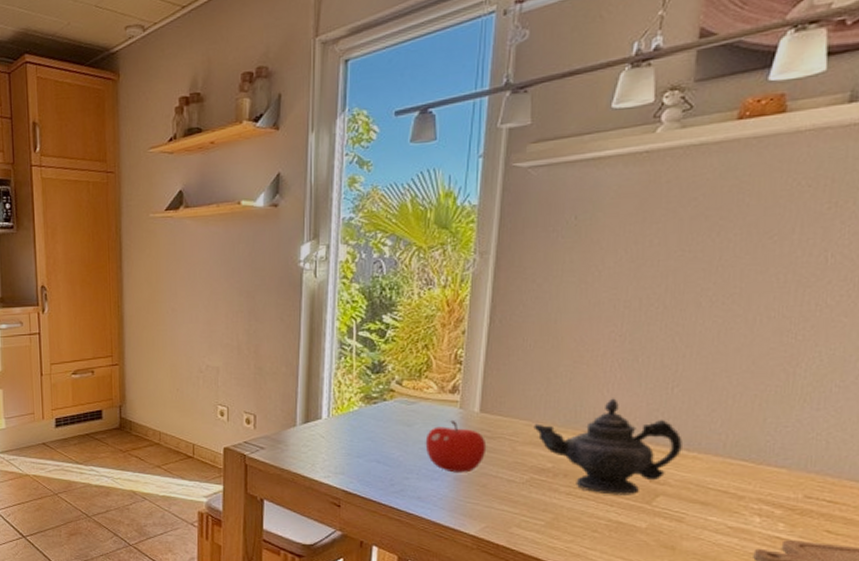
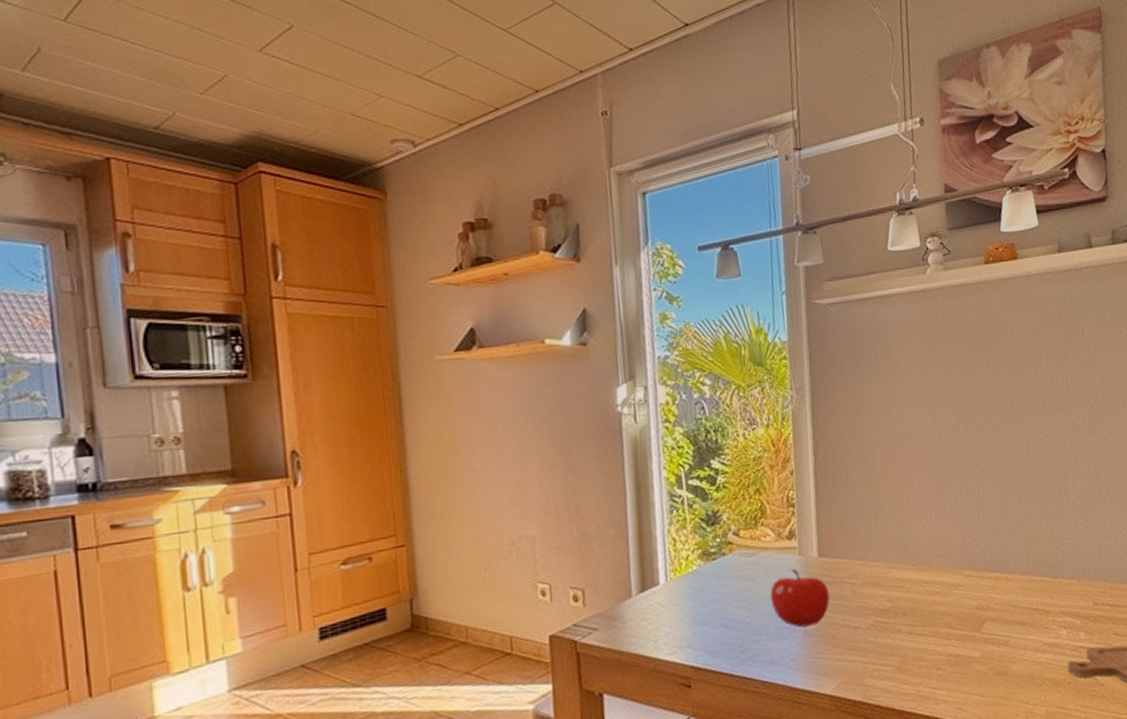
teapot: present [533,398,682,495] -> none [869,528,996,628]

